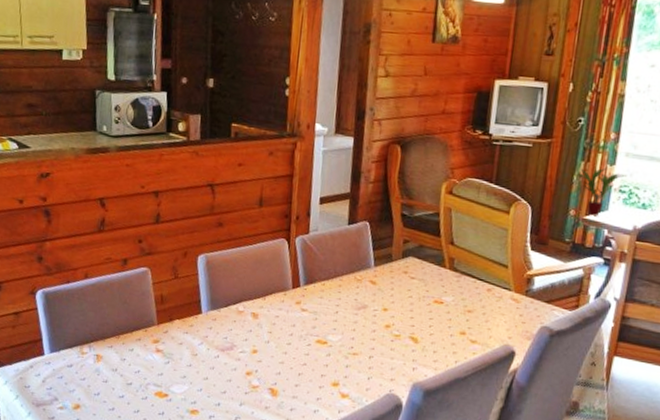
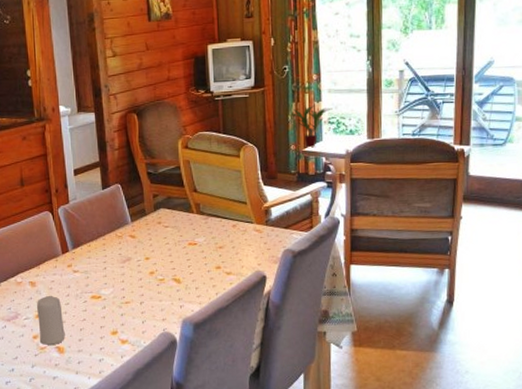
candle: none [252,331,283,386] -> present [36,295,65,345]

